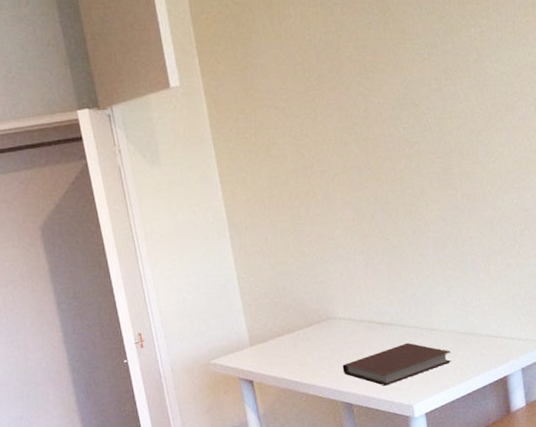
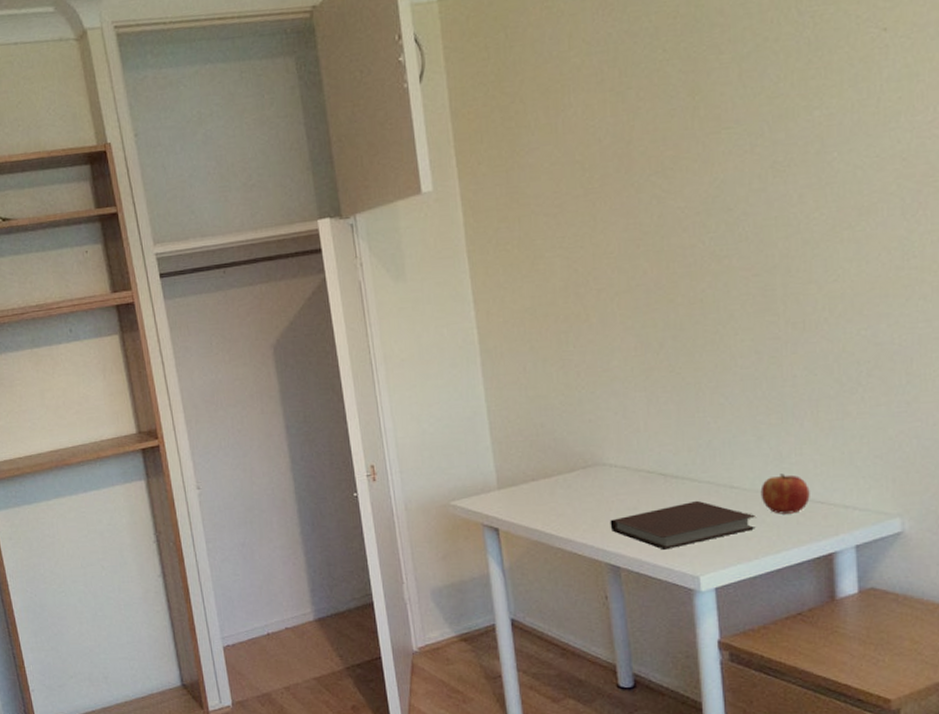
apple: none [453,316,488,349] -> present [760,473,810,514]

